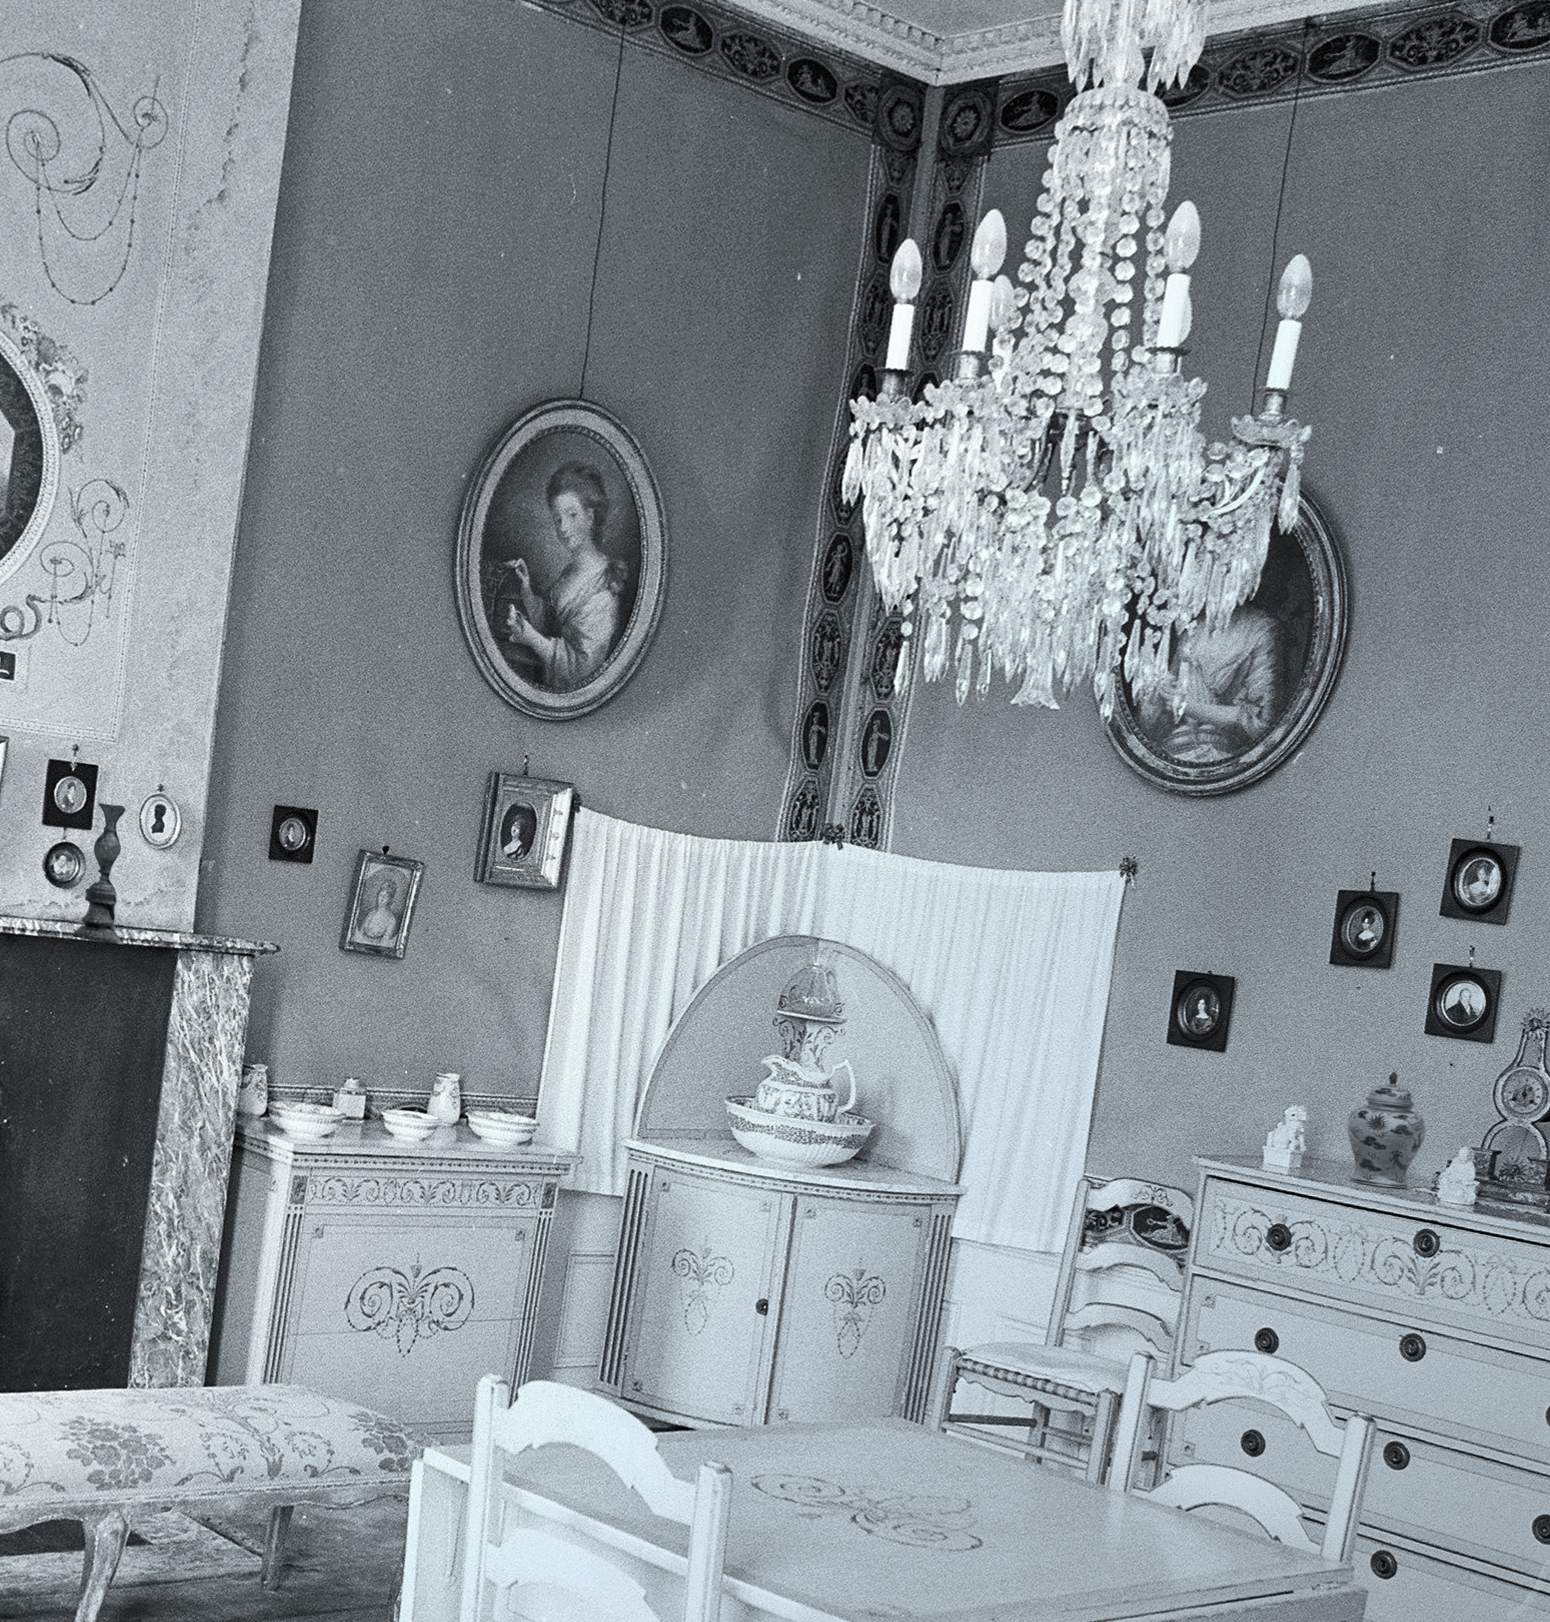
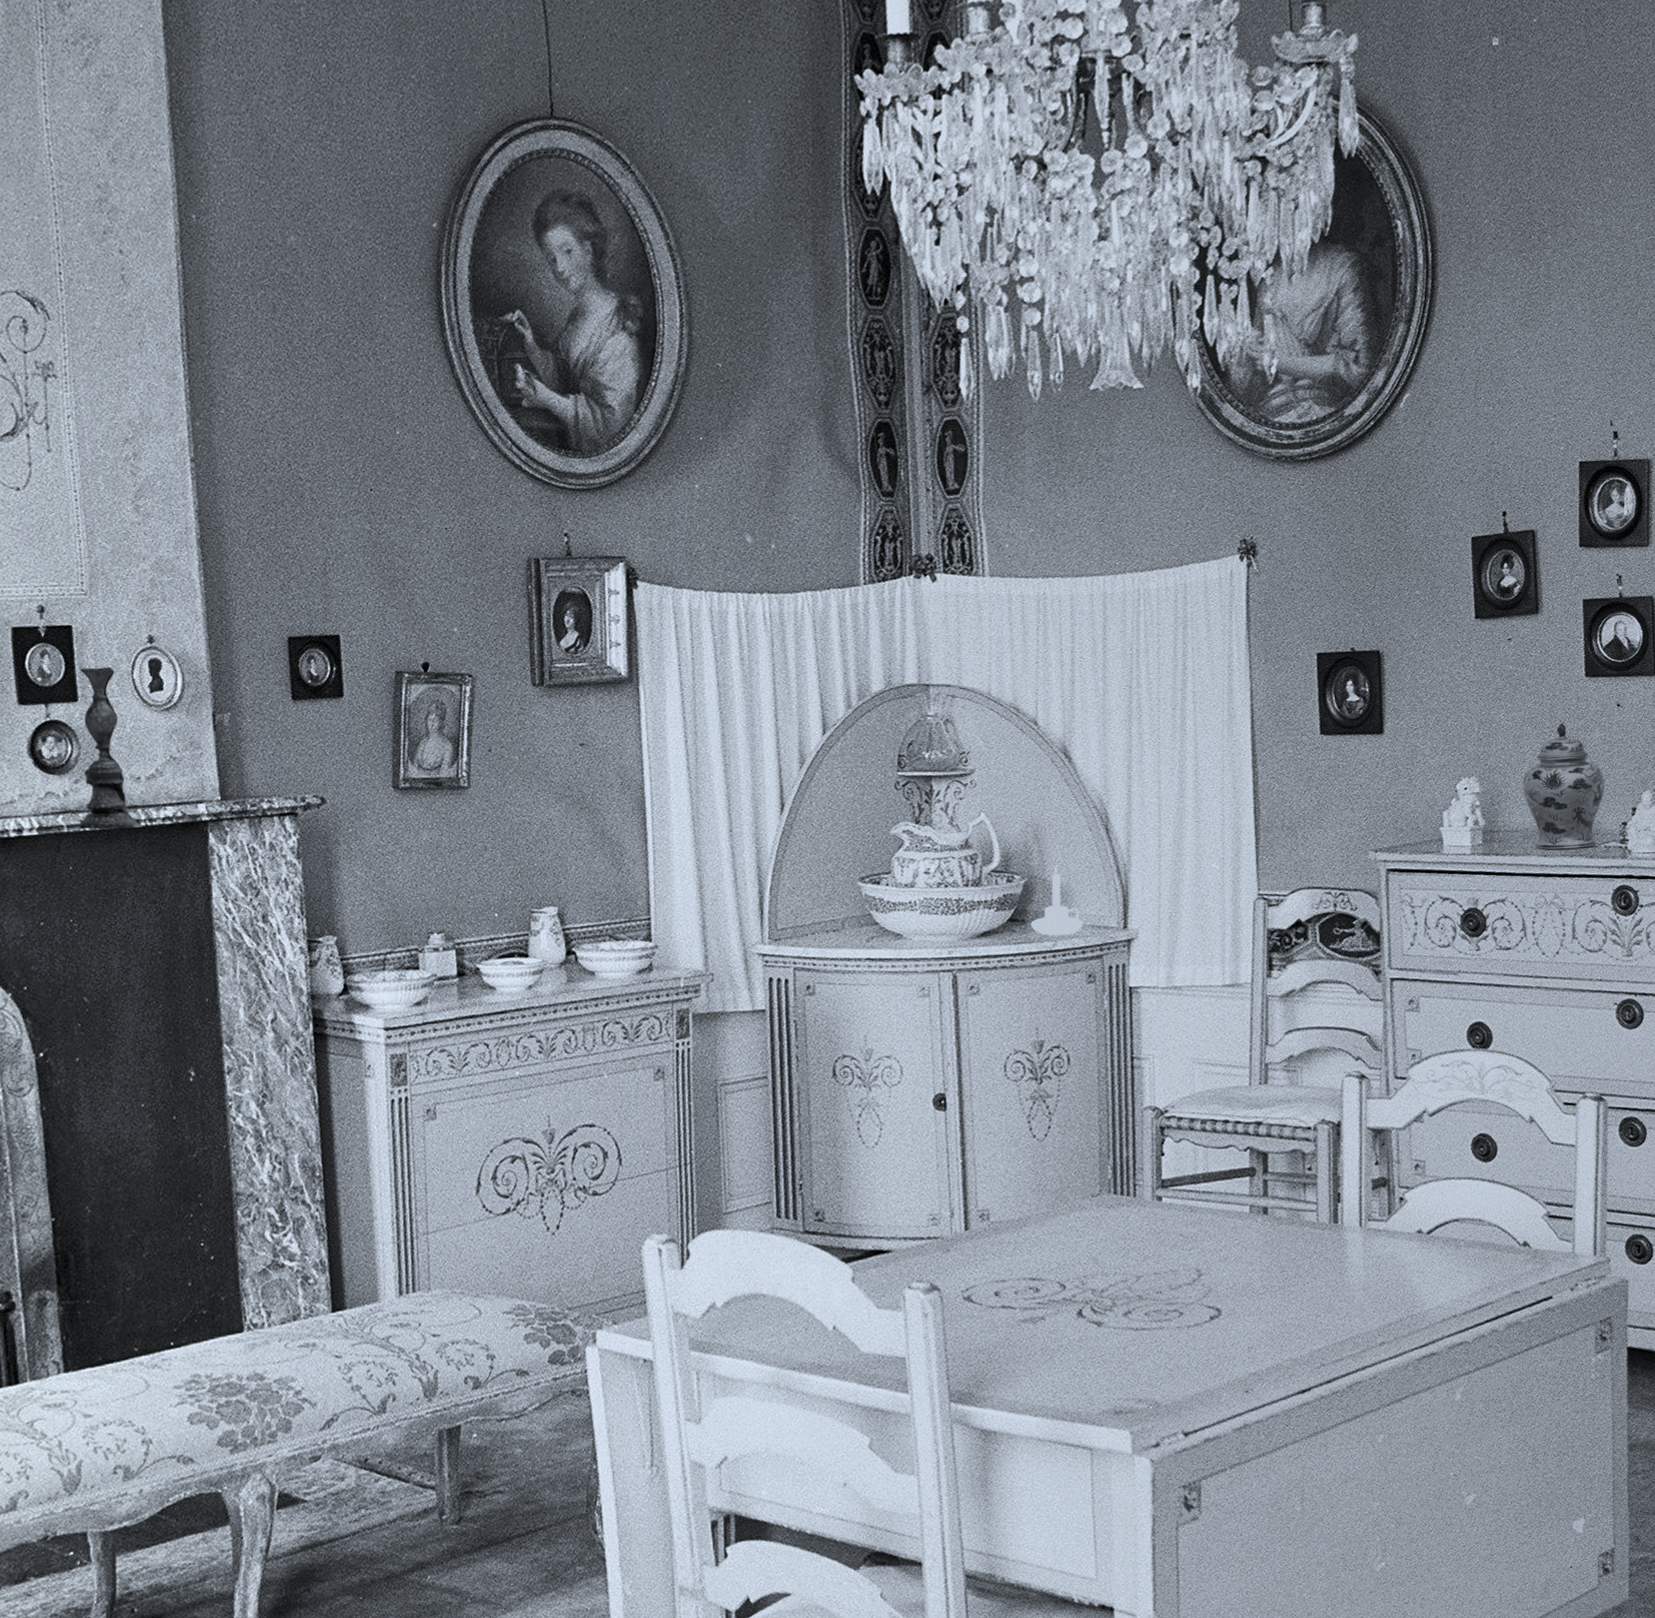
candle holder: none [872,1117,920,1180] -> present [1031,865,1084,936]

